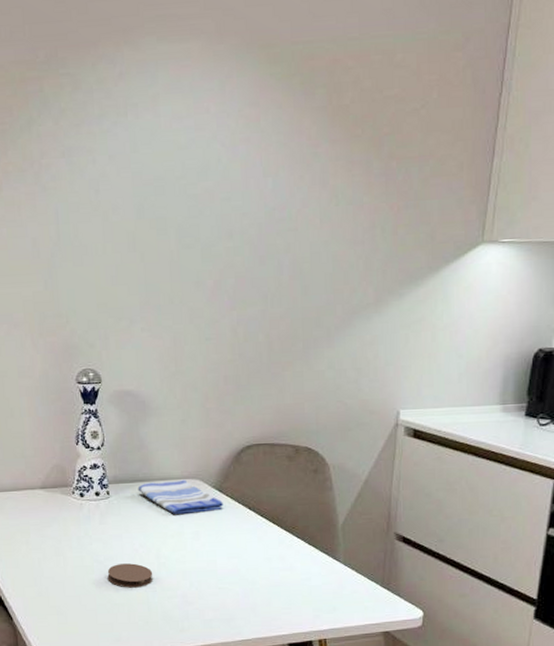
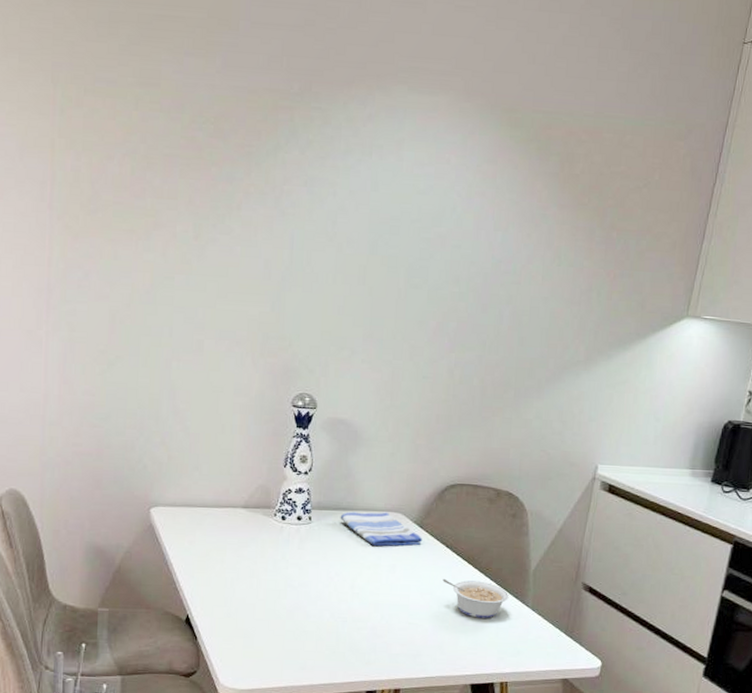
coaster: present [107,563,153,588] -> none [299,591,346,616]
legume: none [248,540,319,578] -> present [442,578,510,619]

